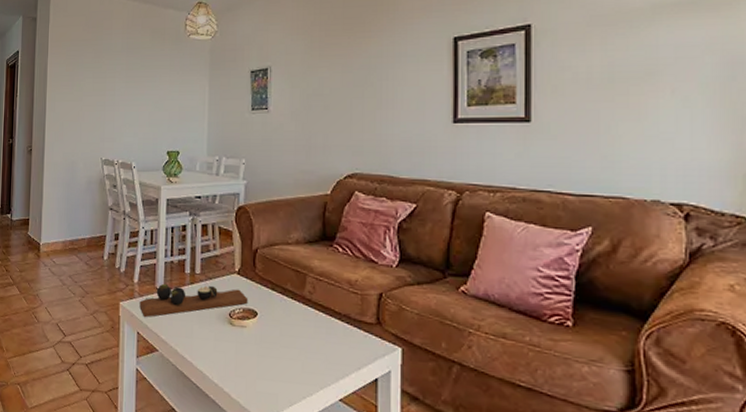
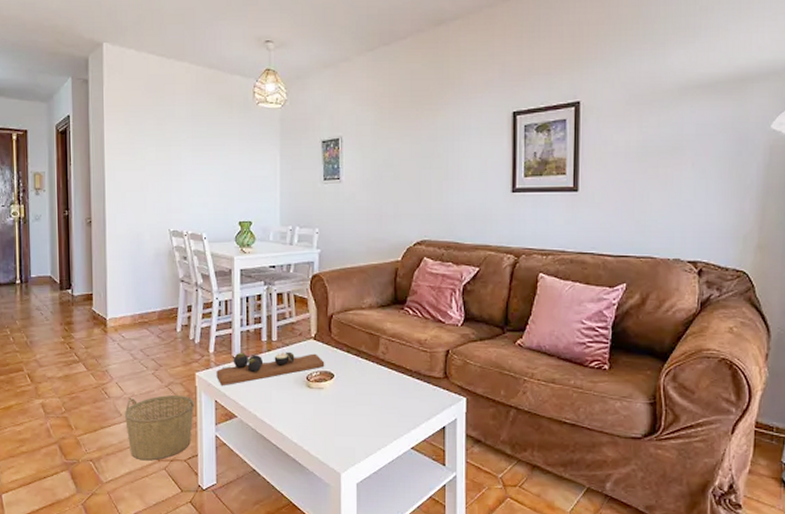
basket: none [51,323,118,390] -> present [124,394,195,461]

